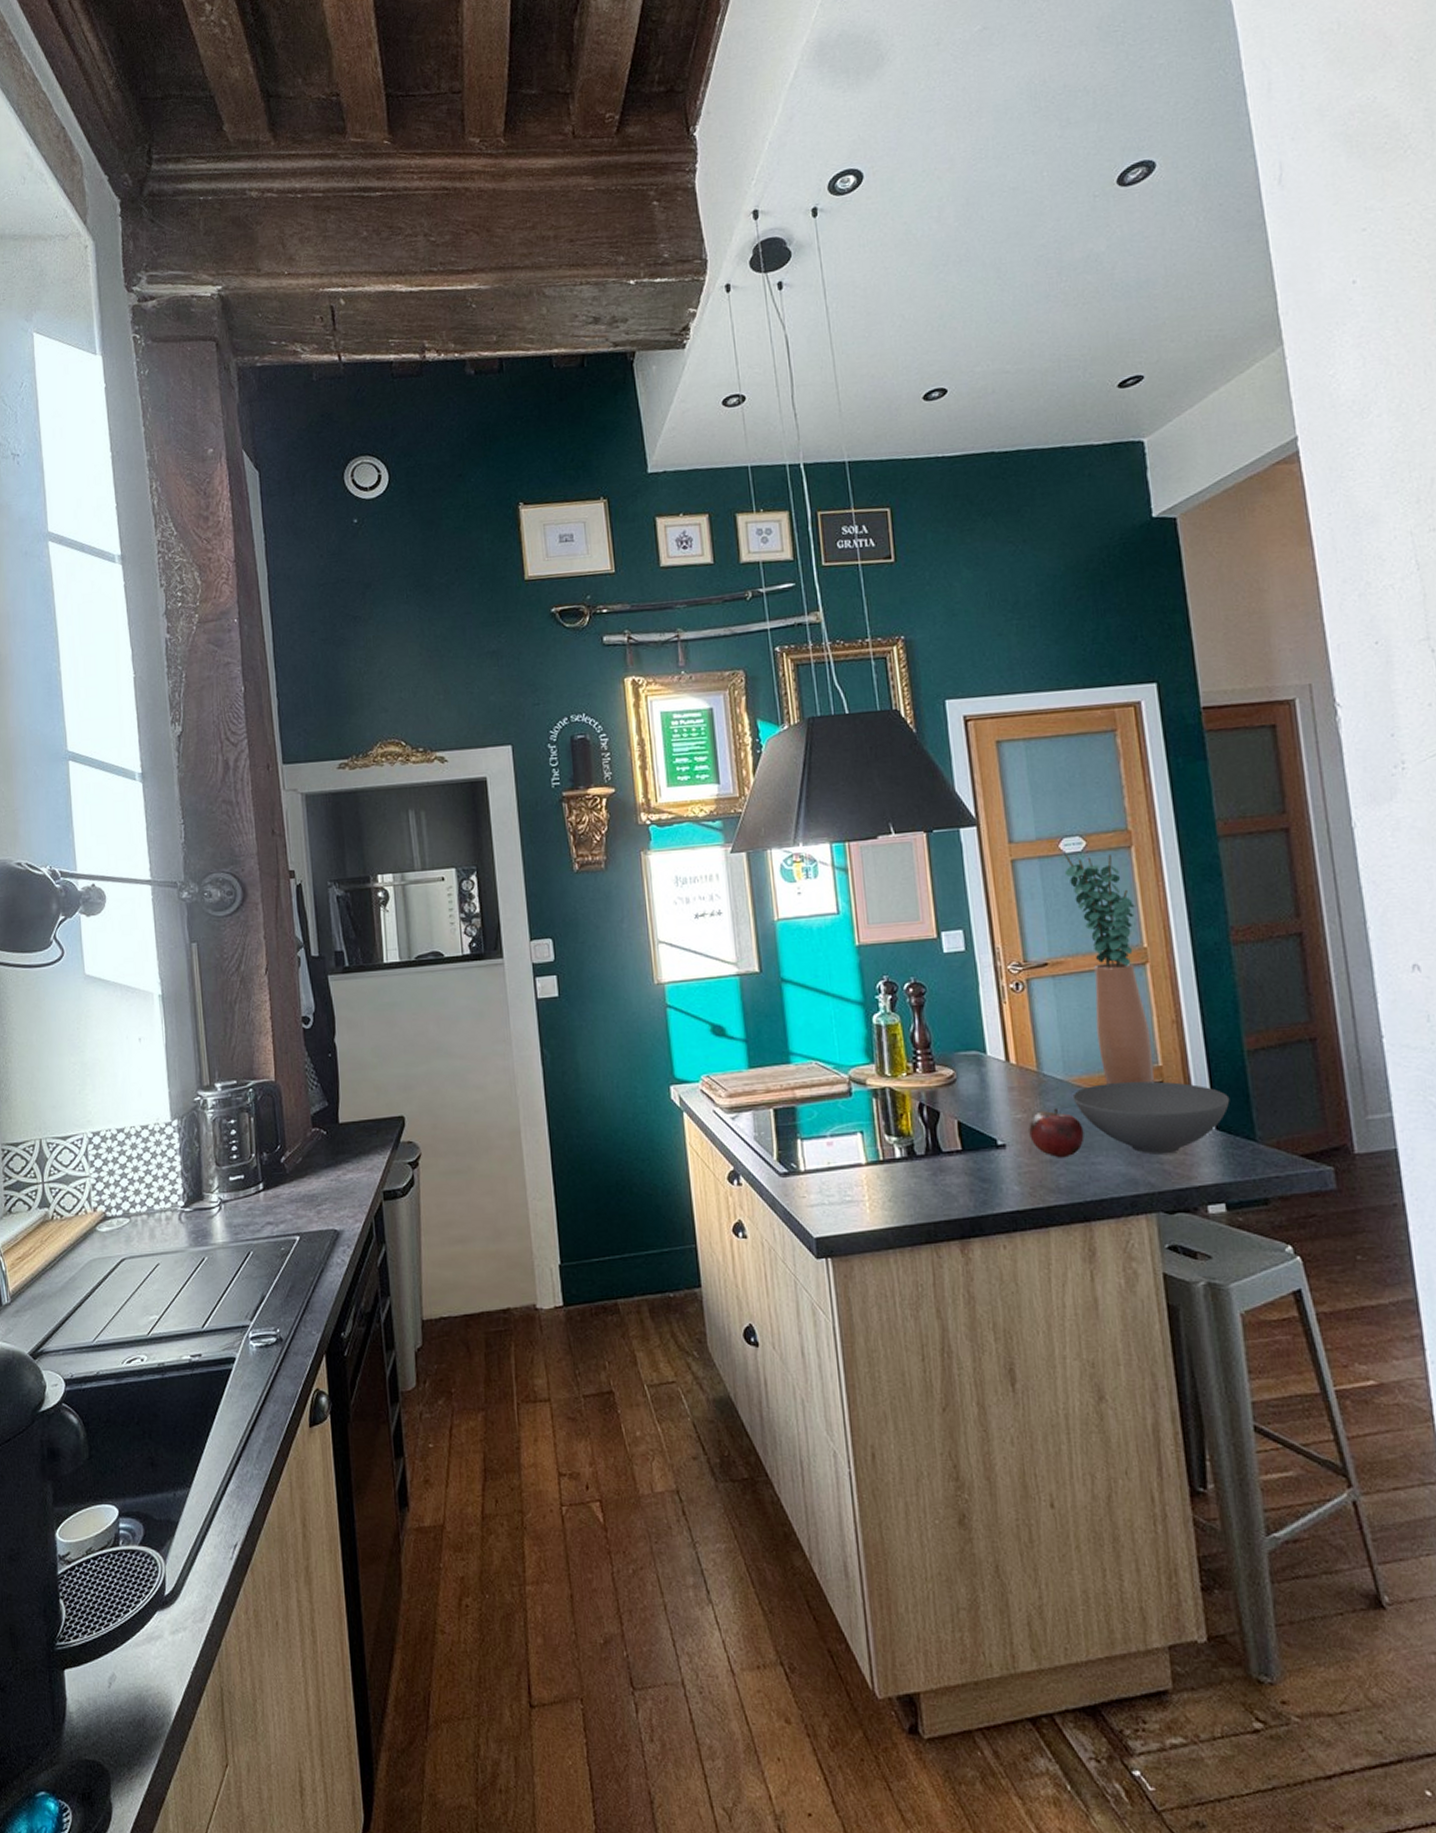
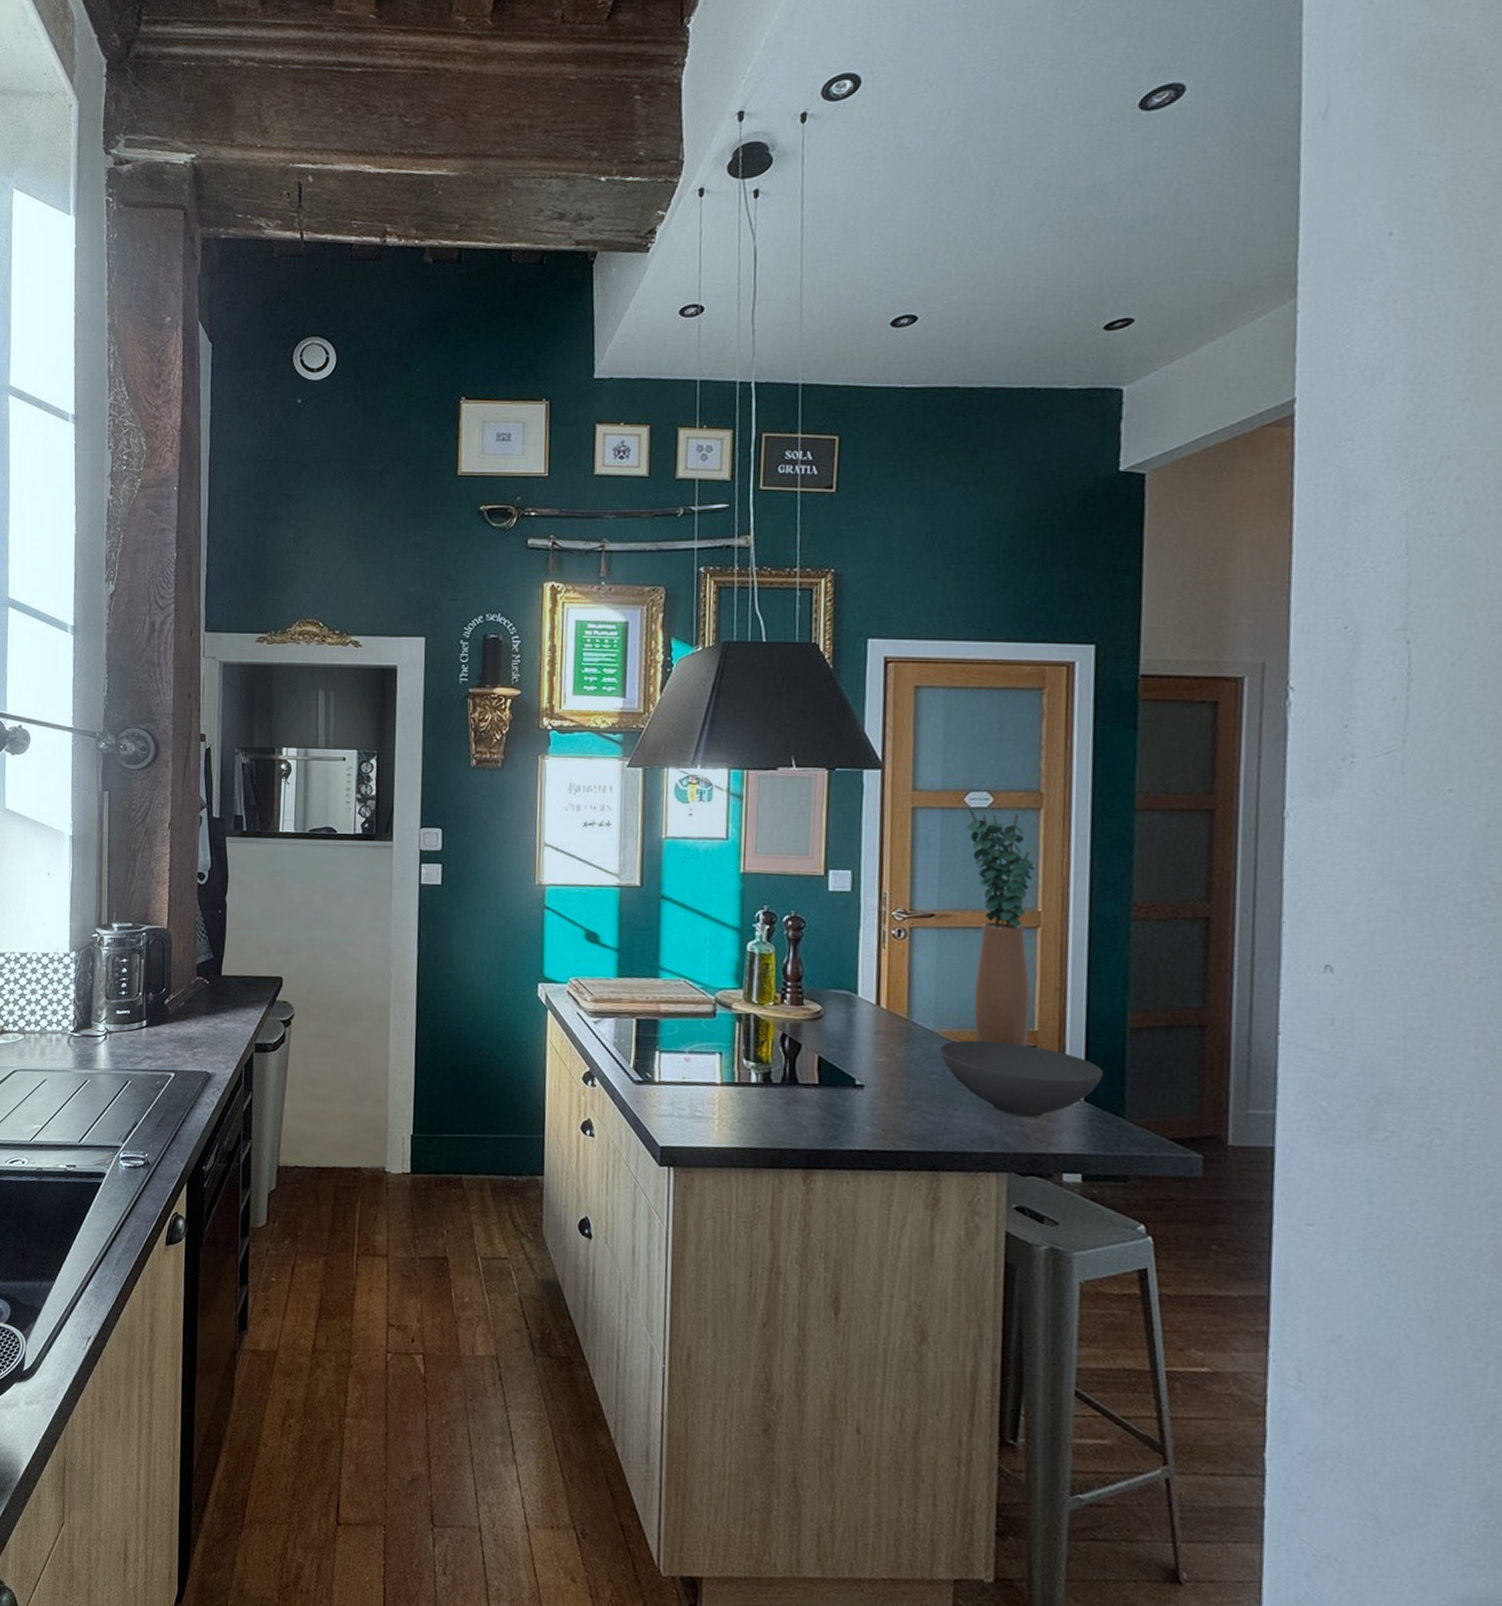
fruit: present [1028,1107,1085,1158] -> none [889,1056,946,1107]

